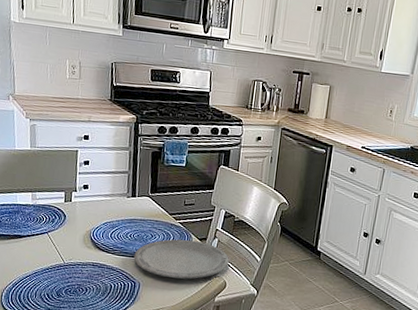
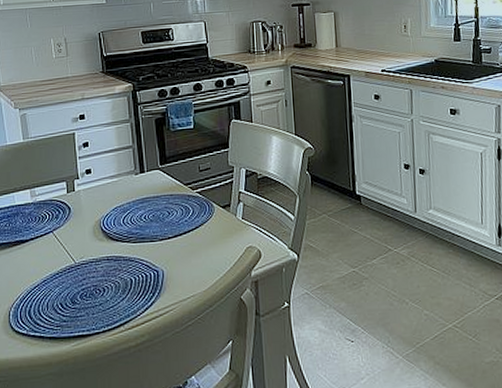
plate: present [134,239,229,279] -> none [152,209,260,259]

